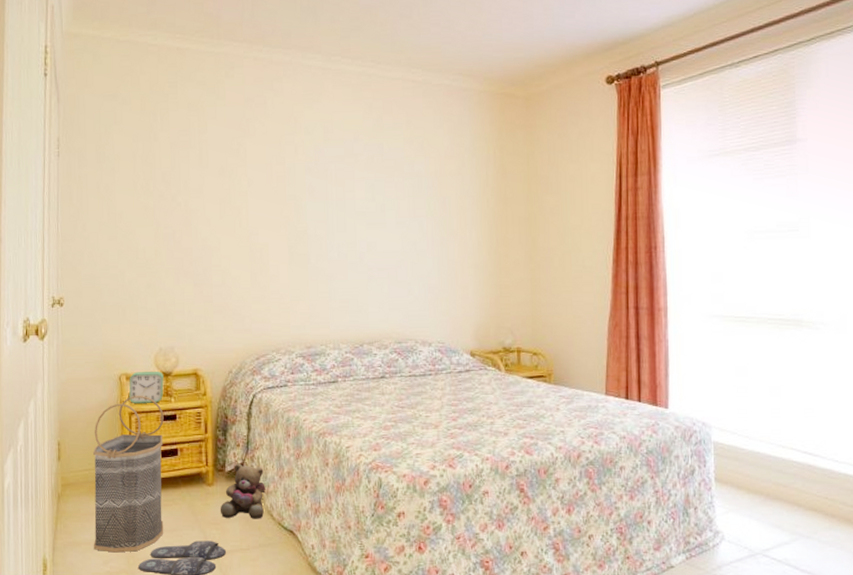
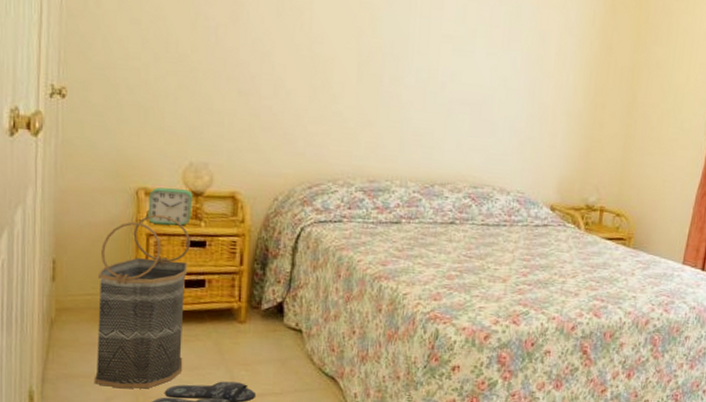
teddy bear: present [220,463,266,519] -> none [251,301,307,363]

